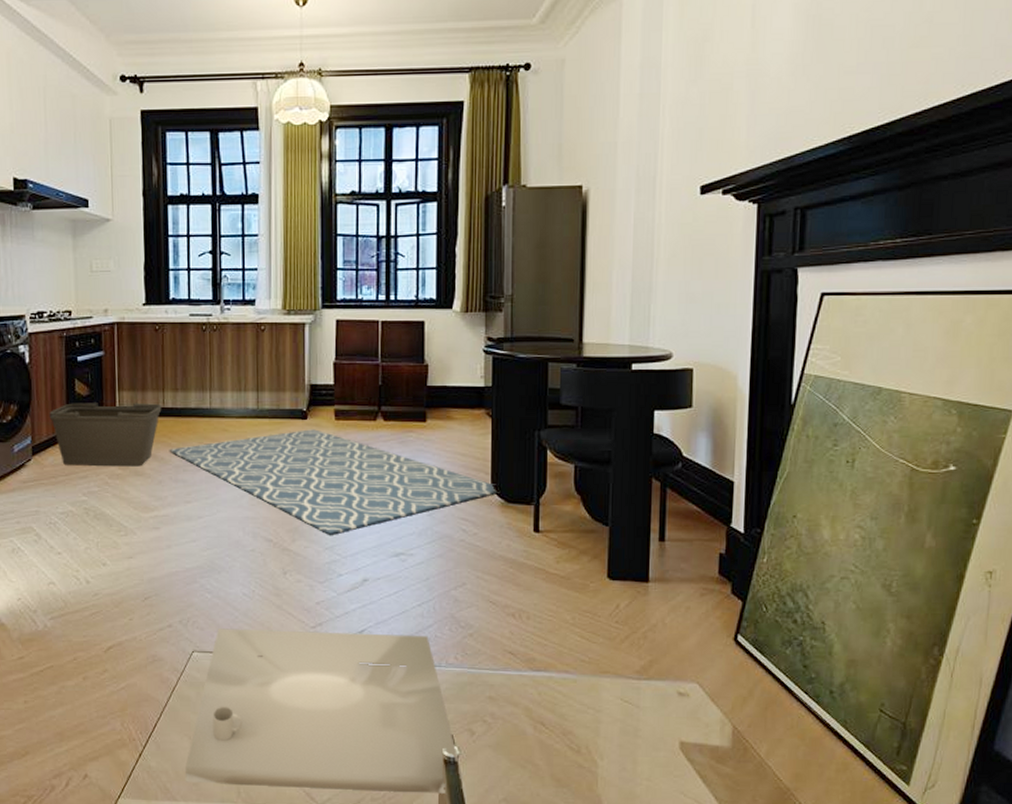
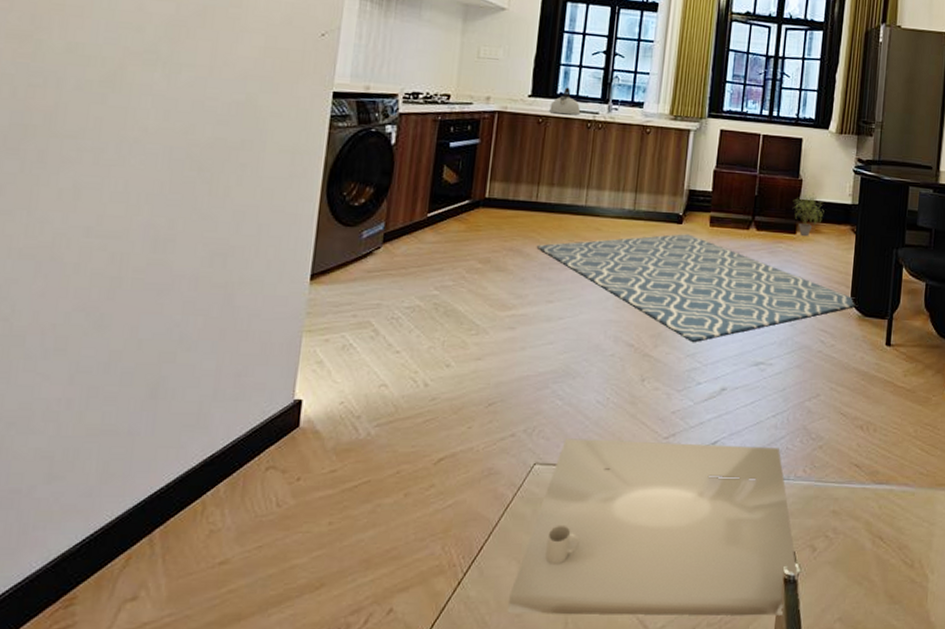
bicycle basket: present [49,401,162,467] -> none [409,190,535,262]
kettle: none [164,292,195,320] -> present [549,87,581,115]
potted plant: none [420,377,455,423] -> present [792,192,824,236]

